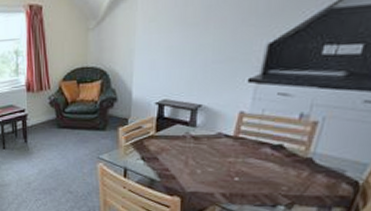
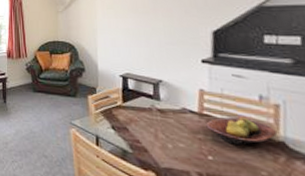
fruit bowl: none [239,136,309,165] -> present [206,116,278,146]

